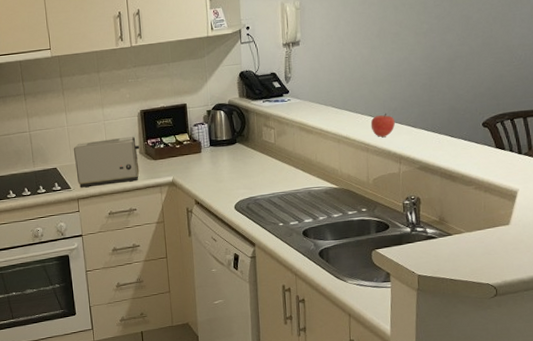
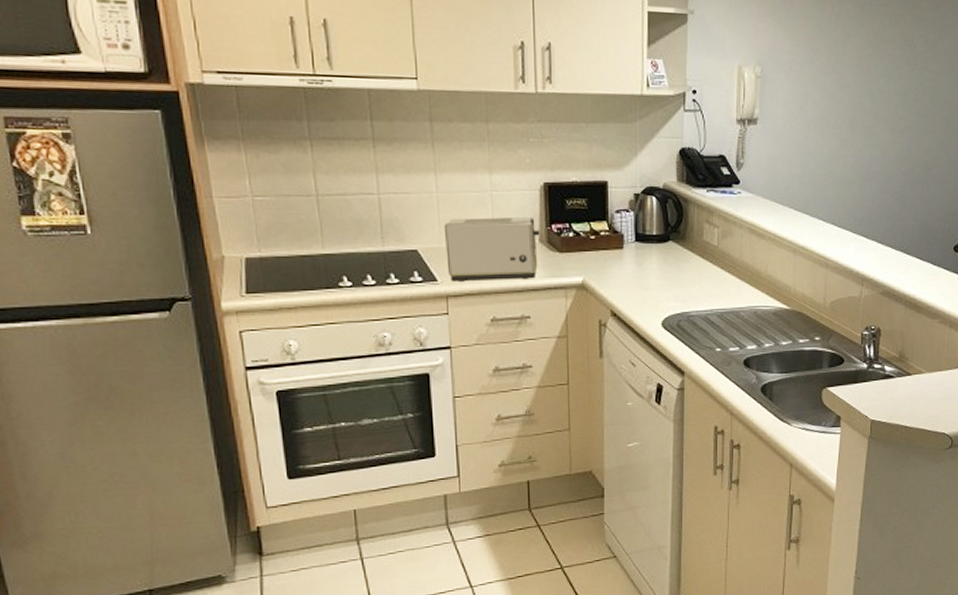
fruit: present [370,113,395,137] -> none [833,222,860,251]

